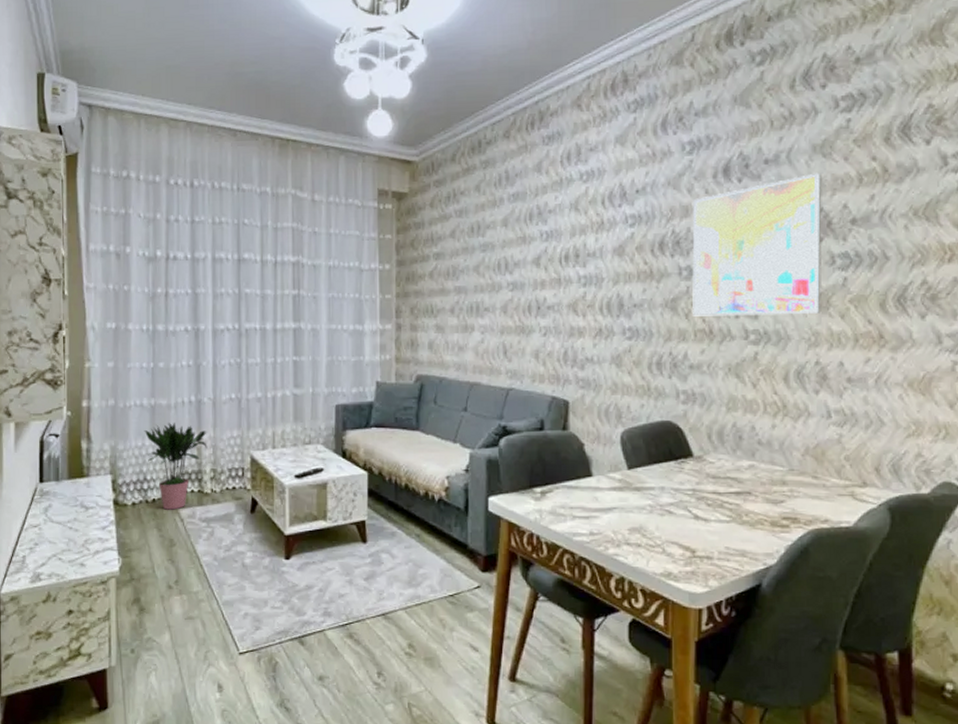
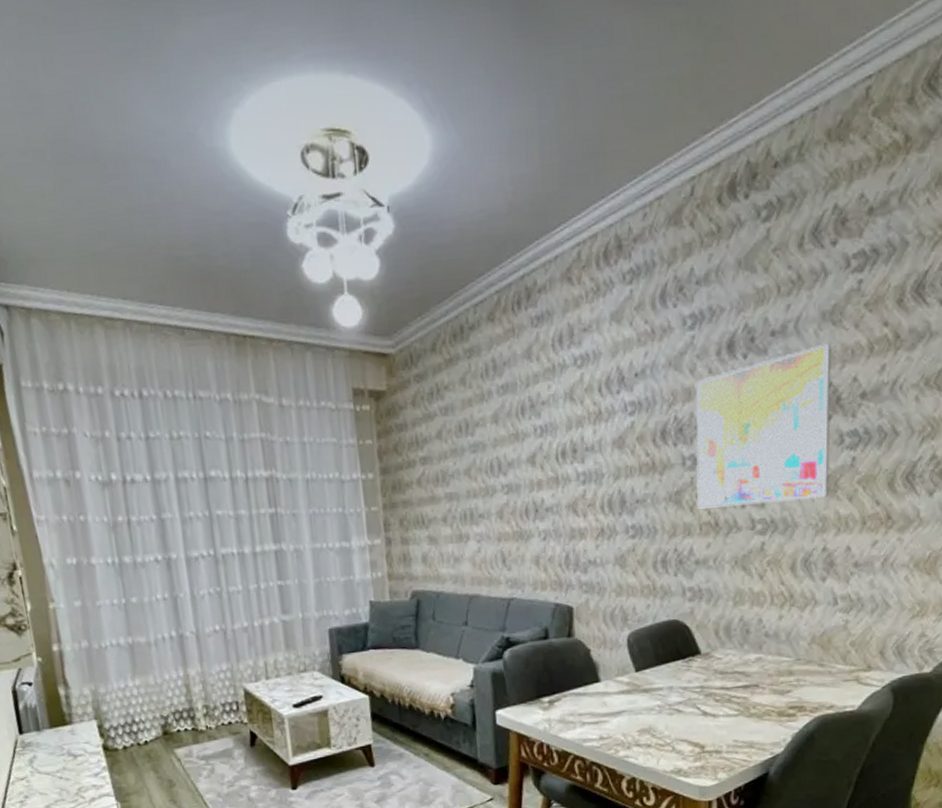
potted plant: present [144,423,207,510] -> none [125,661,196,751]

